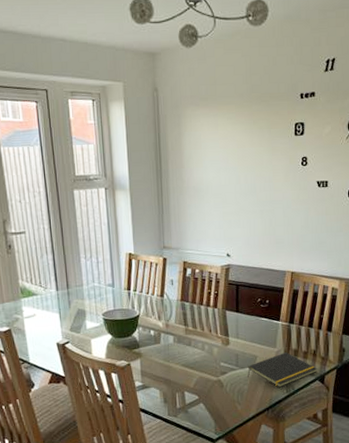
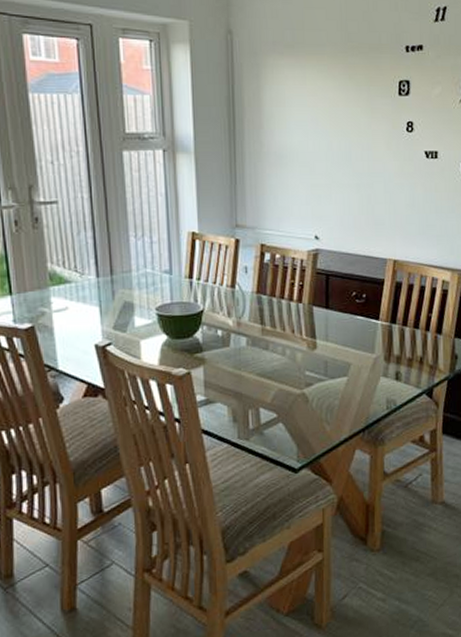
notepad: present [247,352,318,388] -> none [339,359,425,403]

